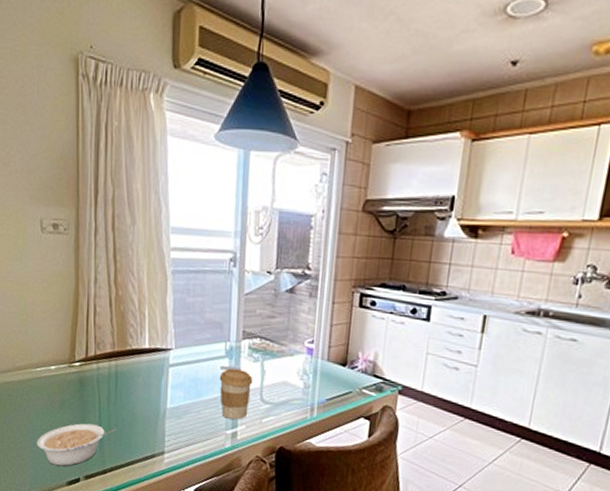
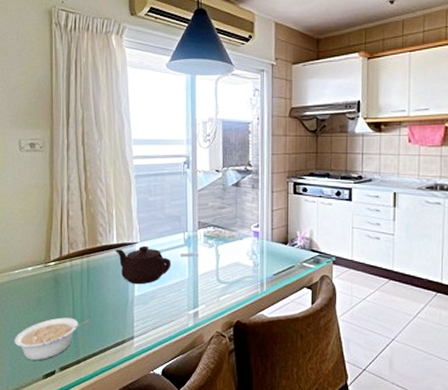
teapot: none [147,353,210,396] -> present [116,245,171,285]
coffee cup: present [219,368,253,420] -> none [180,255,210,300]

